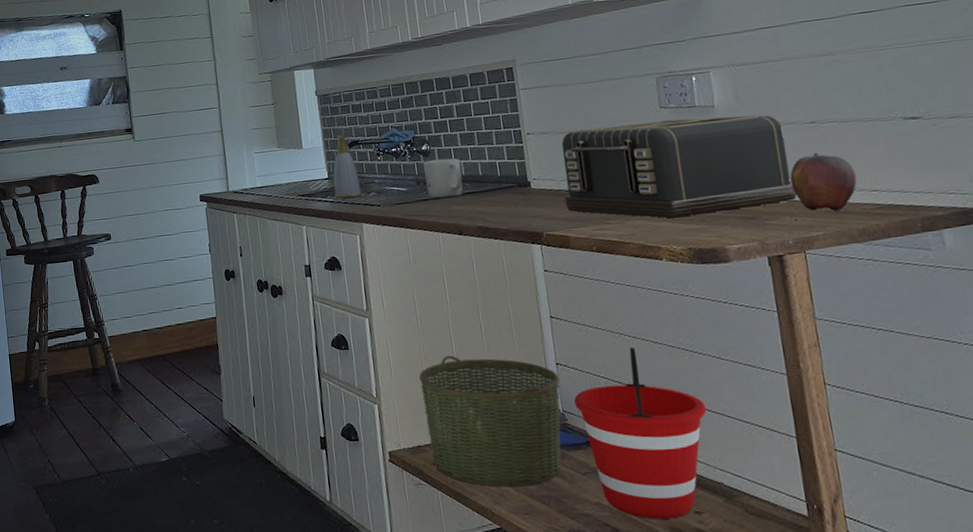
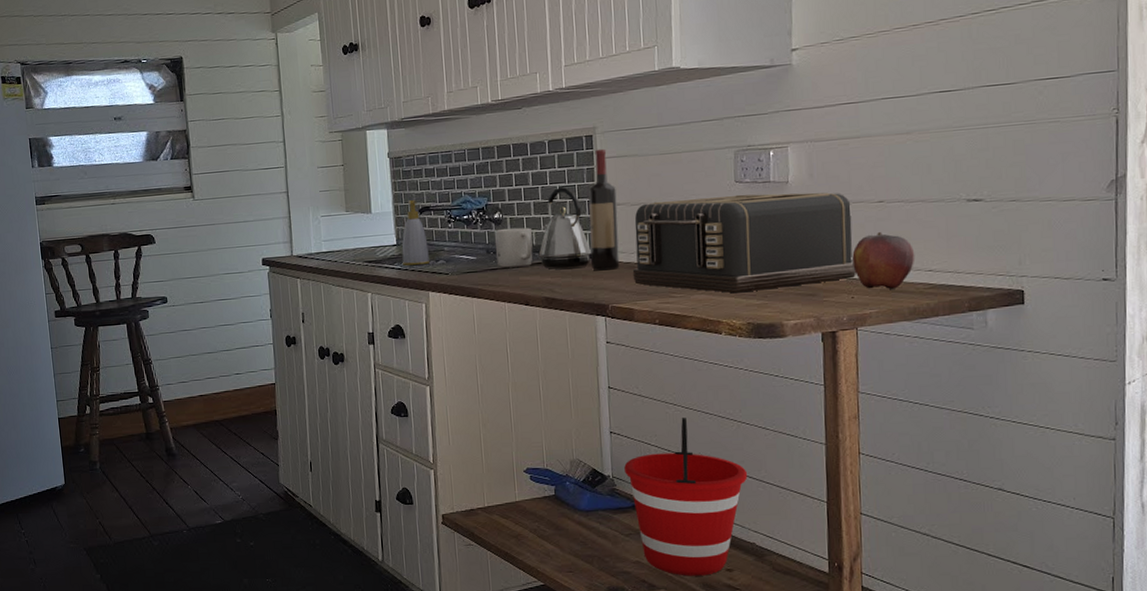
basket: present [419,355,562,487] -> none [476,423,613,548]
kettle: none [468,118,521,199] -> present [538,187,591,270]
wine bottle: none [512,79,551,199] -> present [588,148,620,271]

